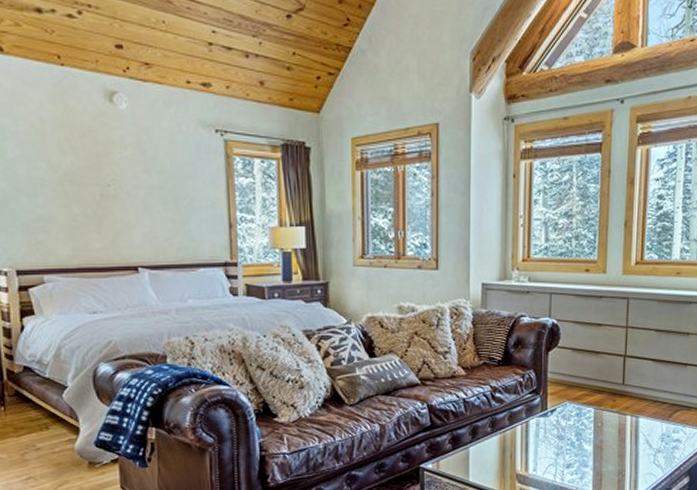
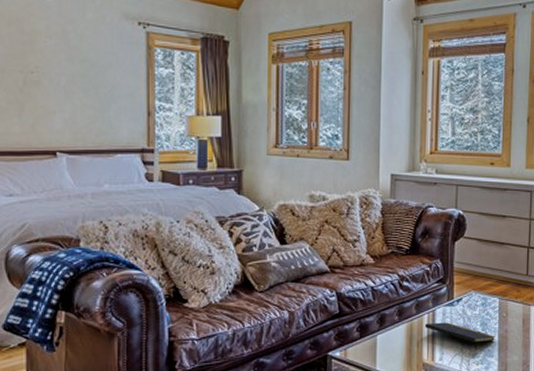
notepad: none [517,433,590,461] -> present [424,322,495,351]

